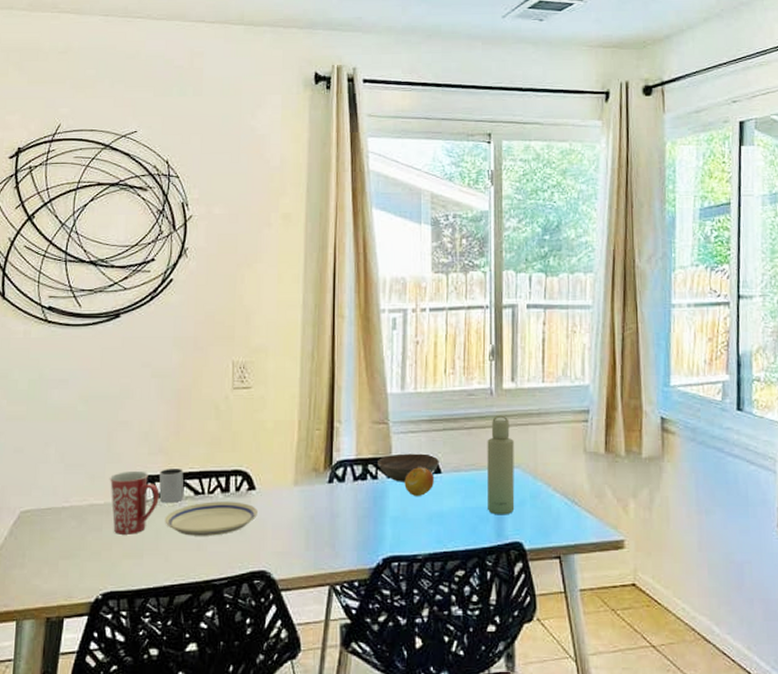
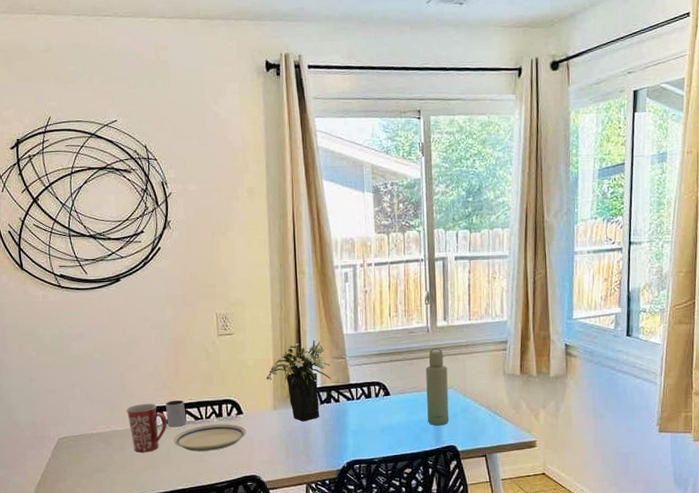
flower arrangement: none [288,398,369,503] -> present [266,339,331,422]
bowl: present [378,453,440,482] -> none [339,380,389,404]
fruit: present [404,467,434,496] -> none [361,391,384,414]

